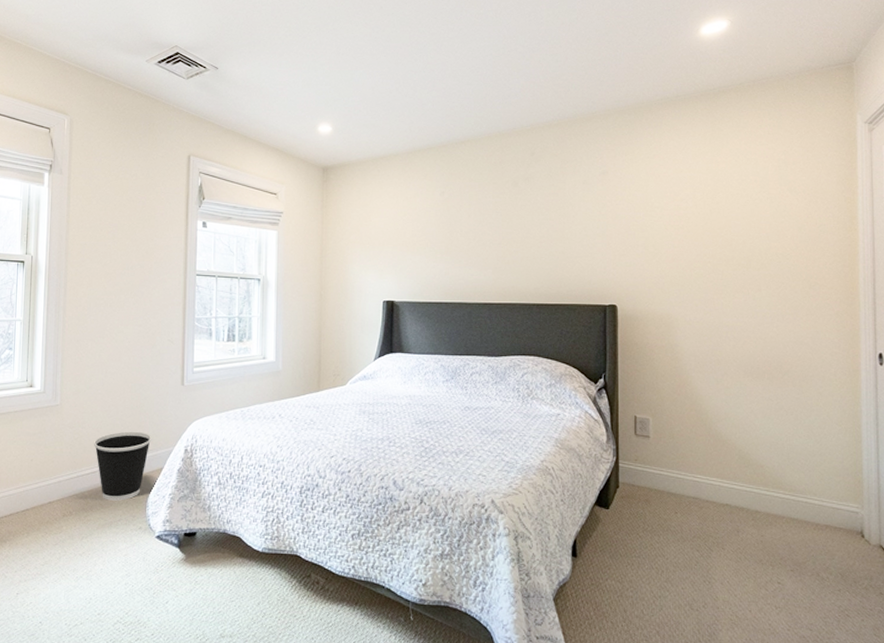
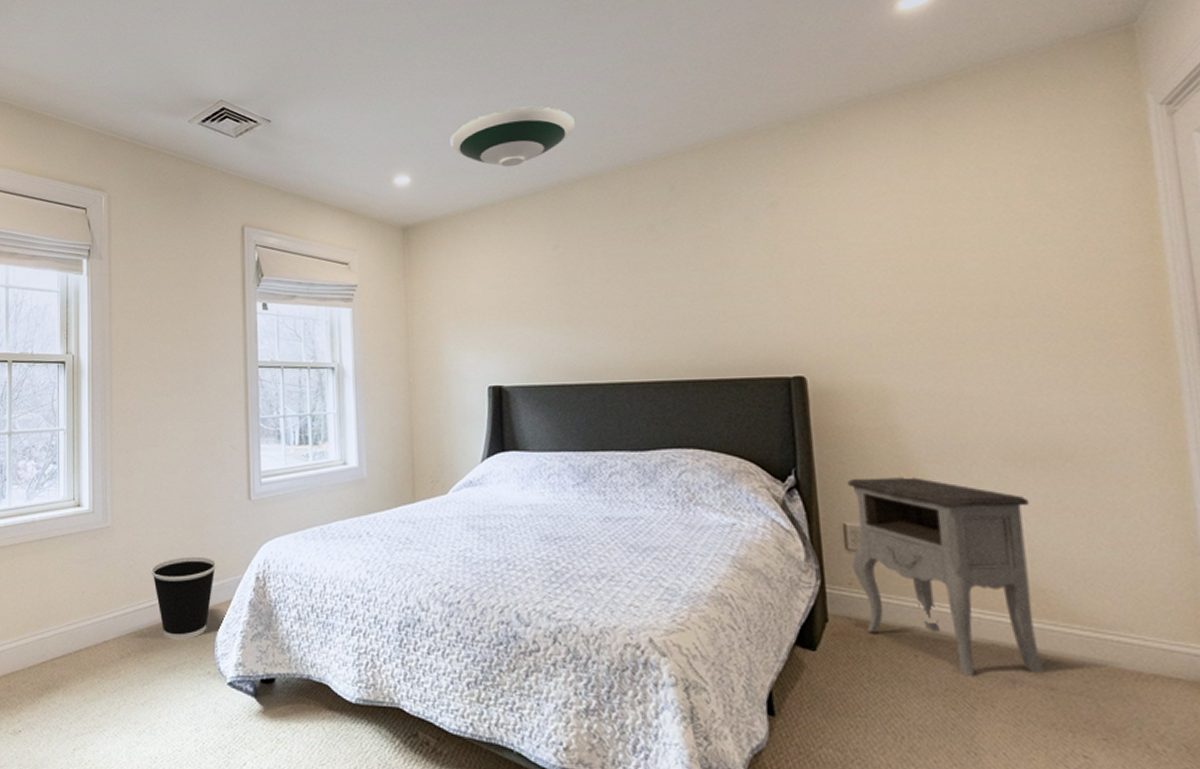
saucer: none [365,78,464,126] -> present [450,106,576,168]
nightstand: none [638,382,759,528] -> present [848,477,1045,677]

